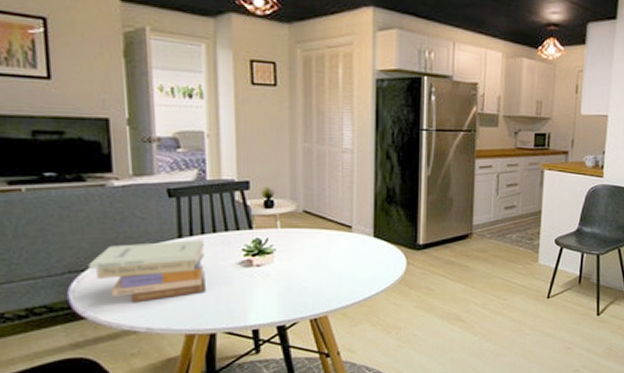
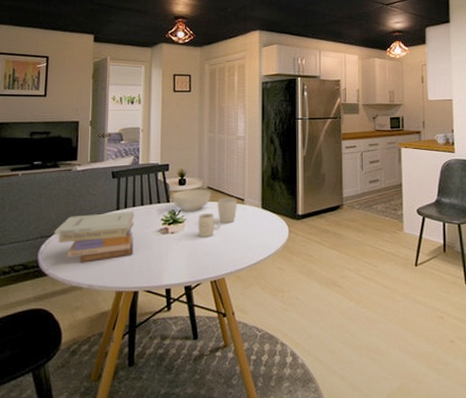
bowl: none [255,213,310,240] -> present [171,189,212,212]
mug: none [292,243,321,271] -> present [198,213,220,238]
cup: none [316,224,342,255] -> present [217,198,237,224]

